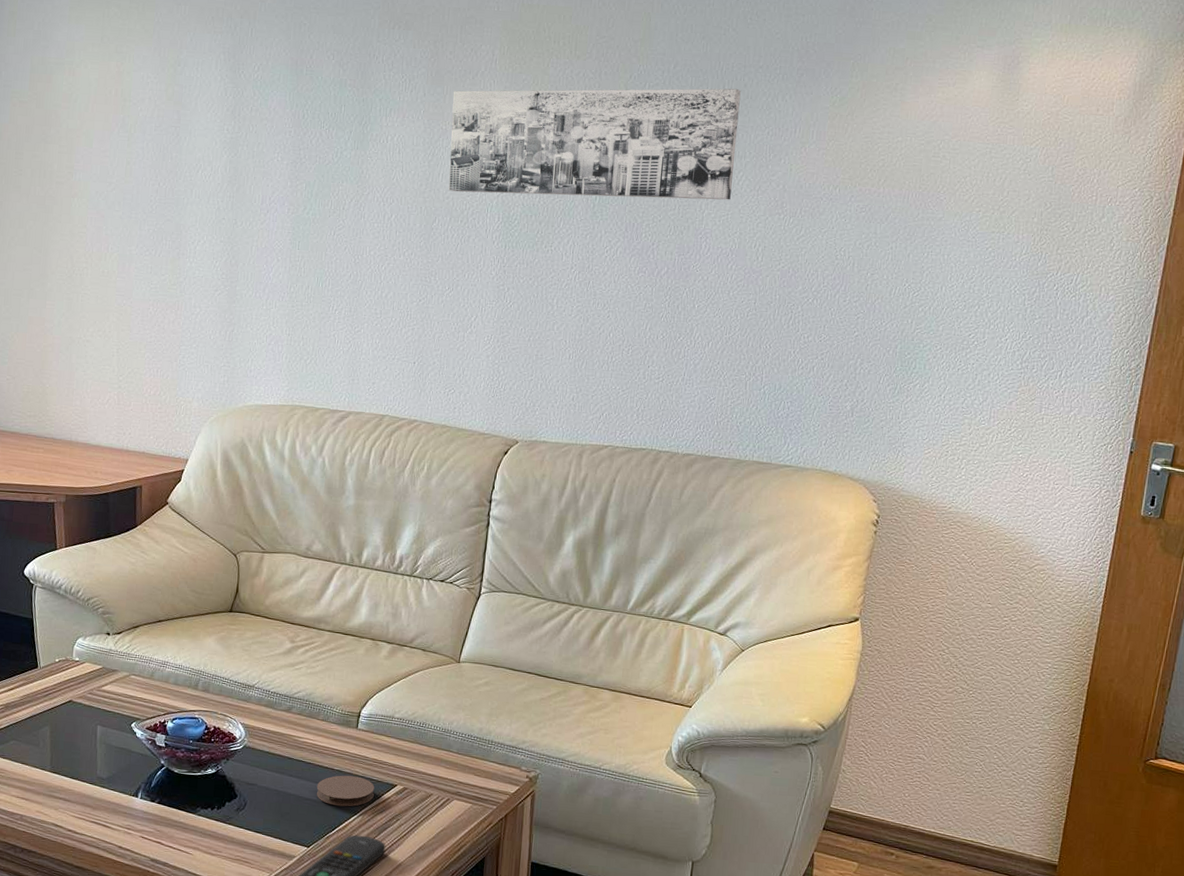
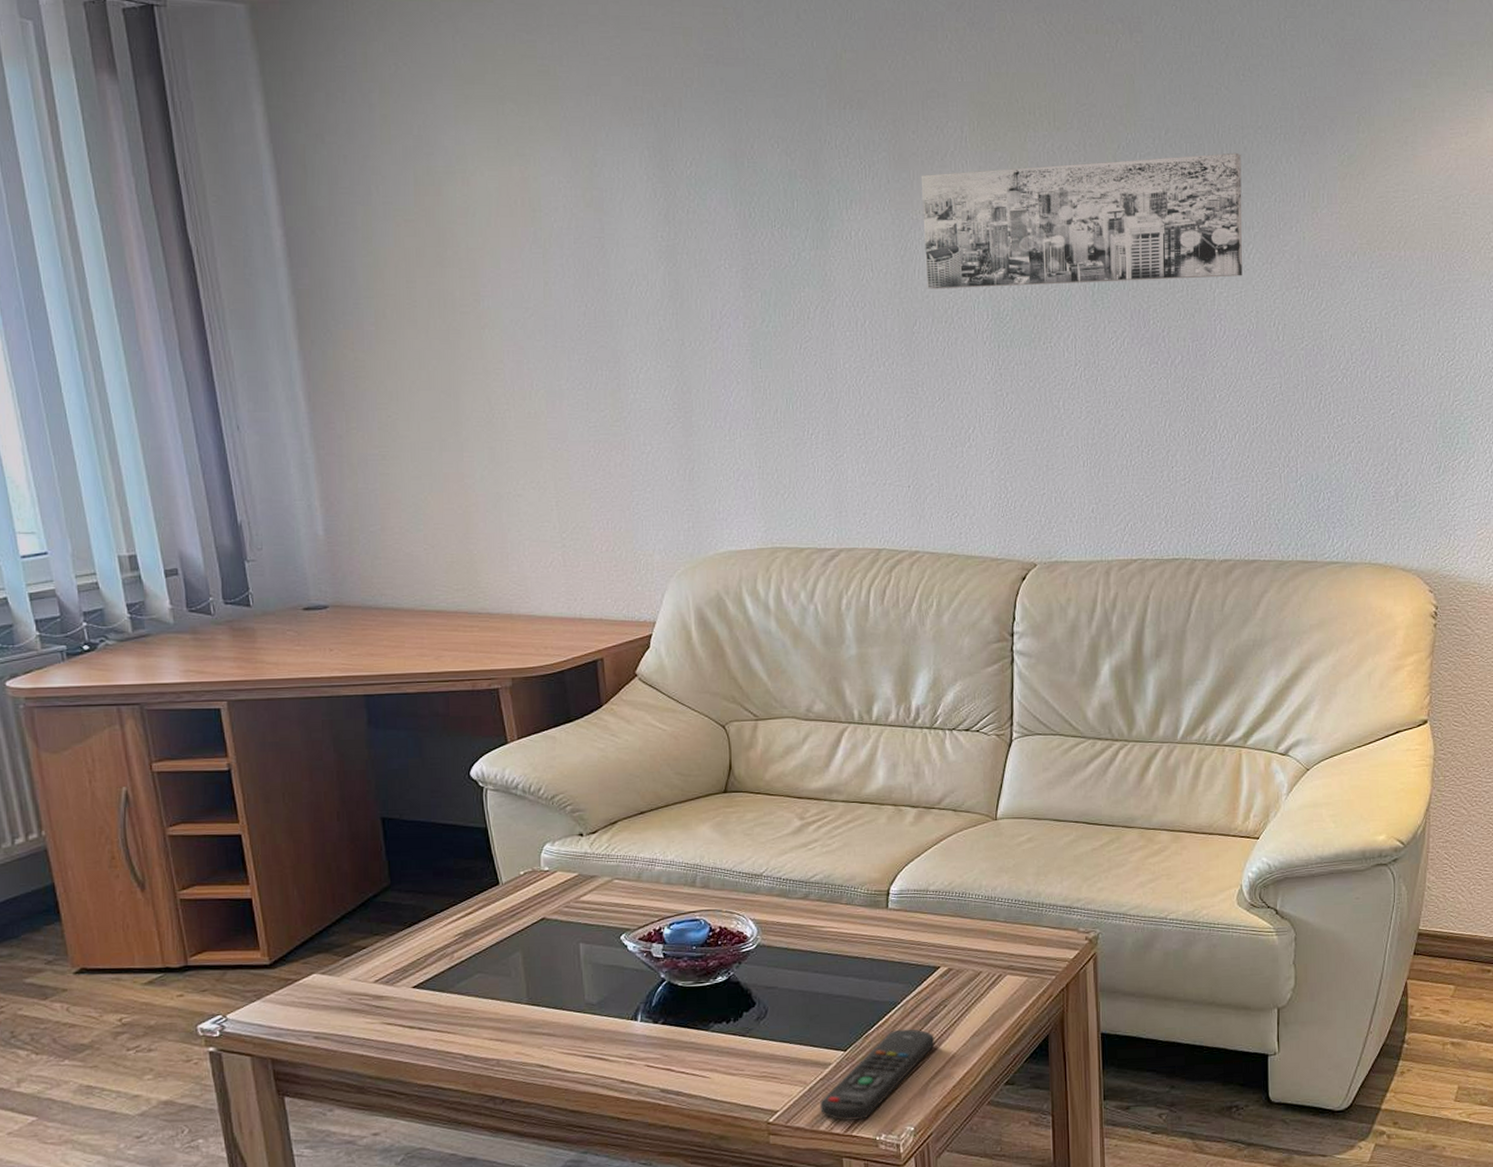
coaster: present [316,775,375,807] -> none [847,963,915,1000]

